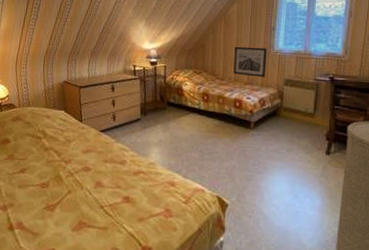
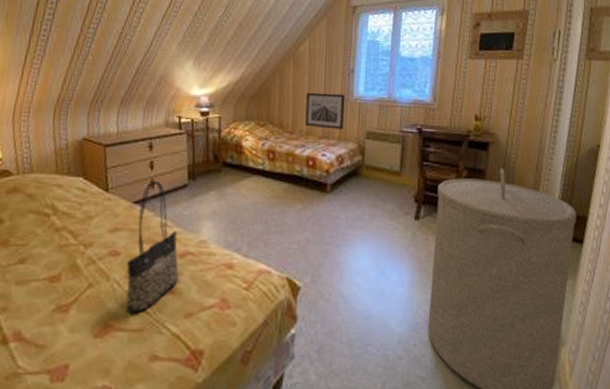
tote bag: none [95,115,134,216] -> present [126,181,179,315]

